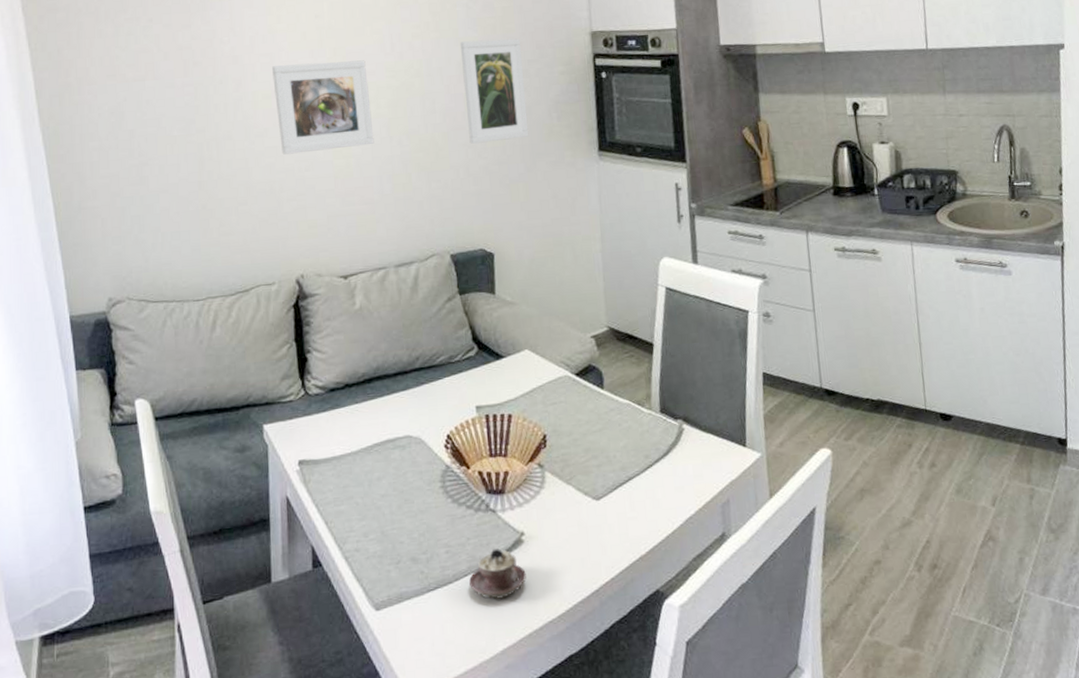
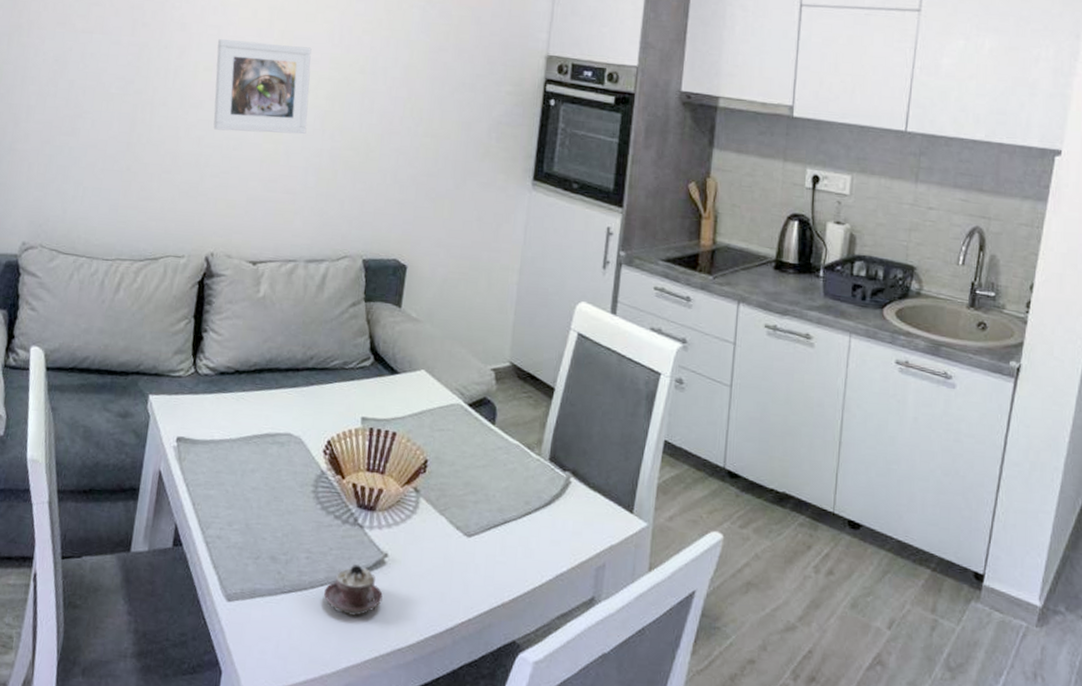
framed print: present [459,38,529,144] -> none [402,45,472,153]

